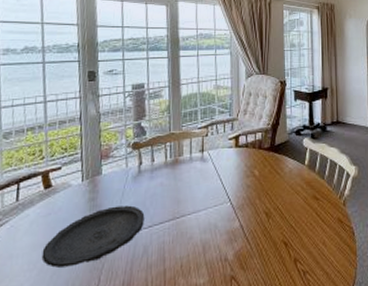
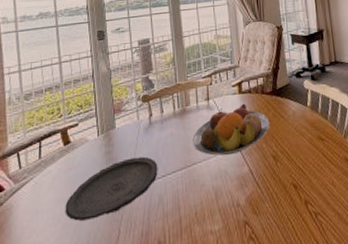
fruit bowl: none [183,157,265,210] -> present [193,103,270,156]

